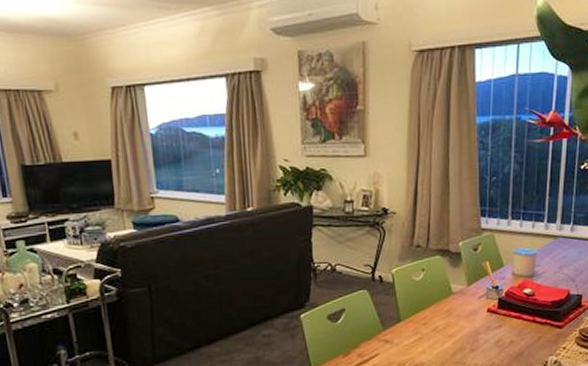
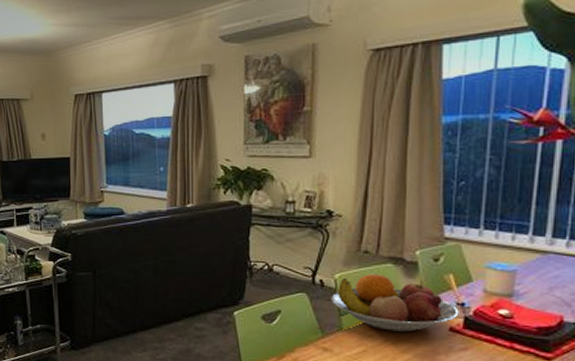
fruit bowl: none [389,266,494,318] -> present [330,275,459,332]

